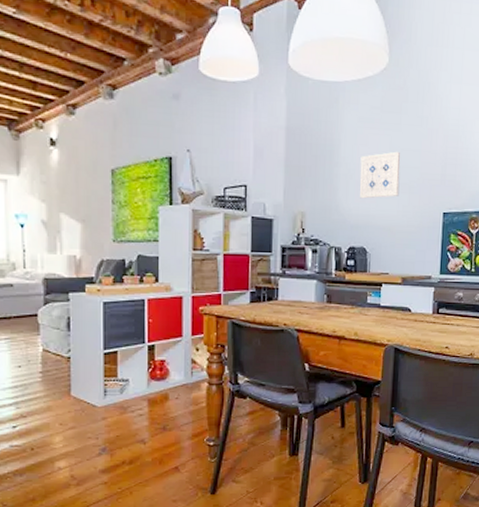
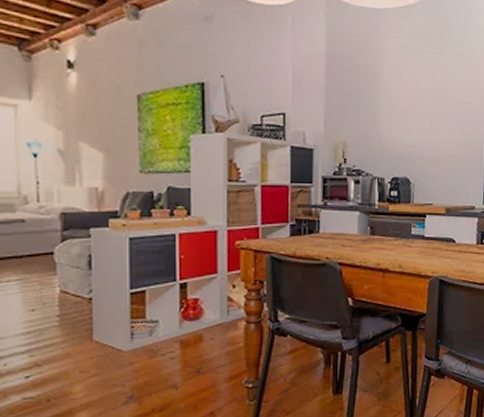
wall art: present [359,151,401,199] -> none [402,80,443,129]

